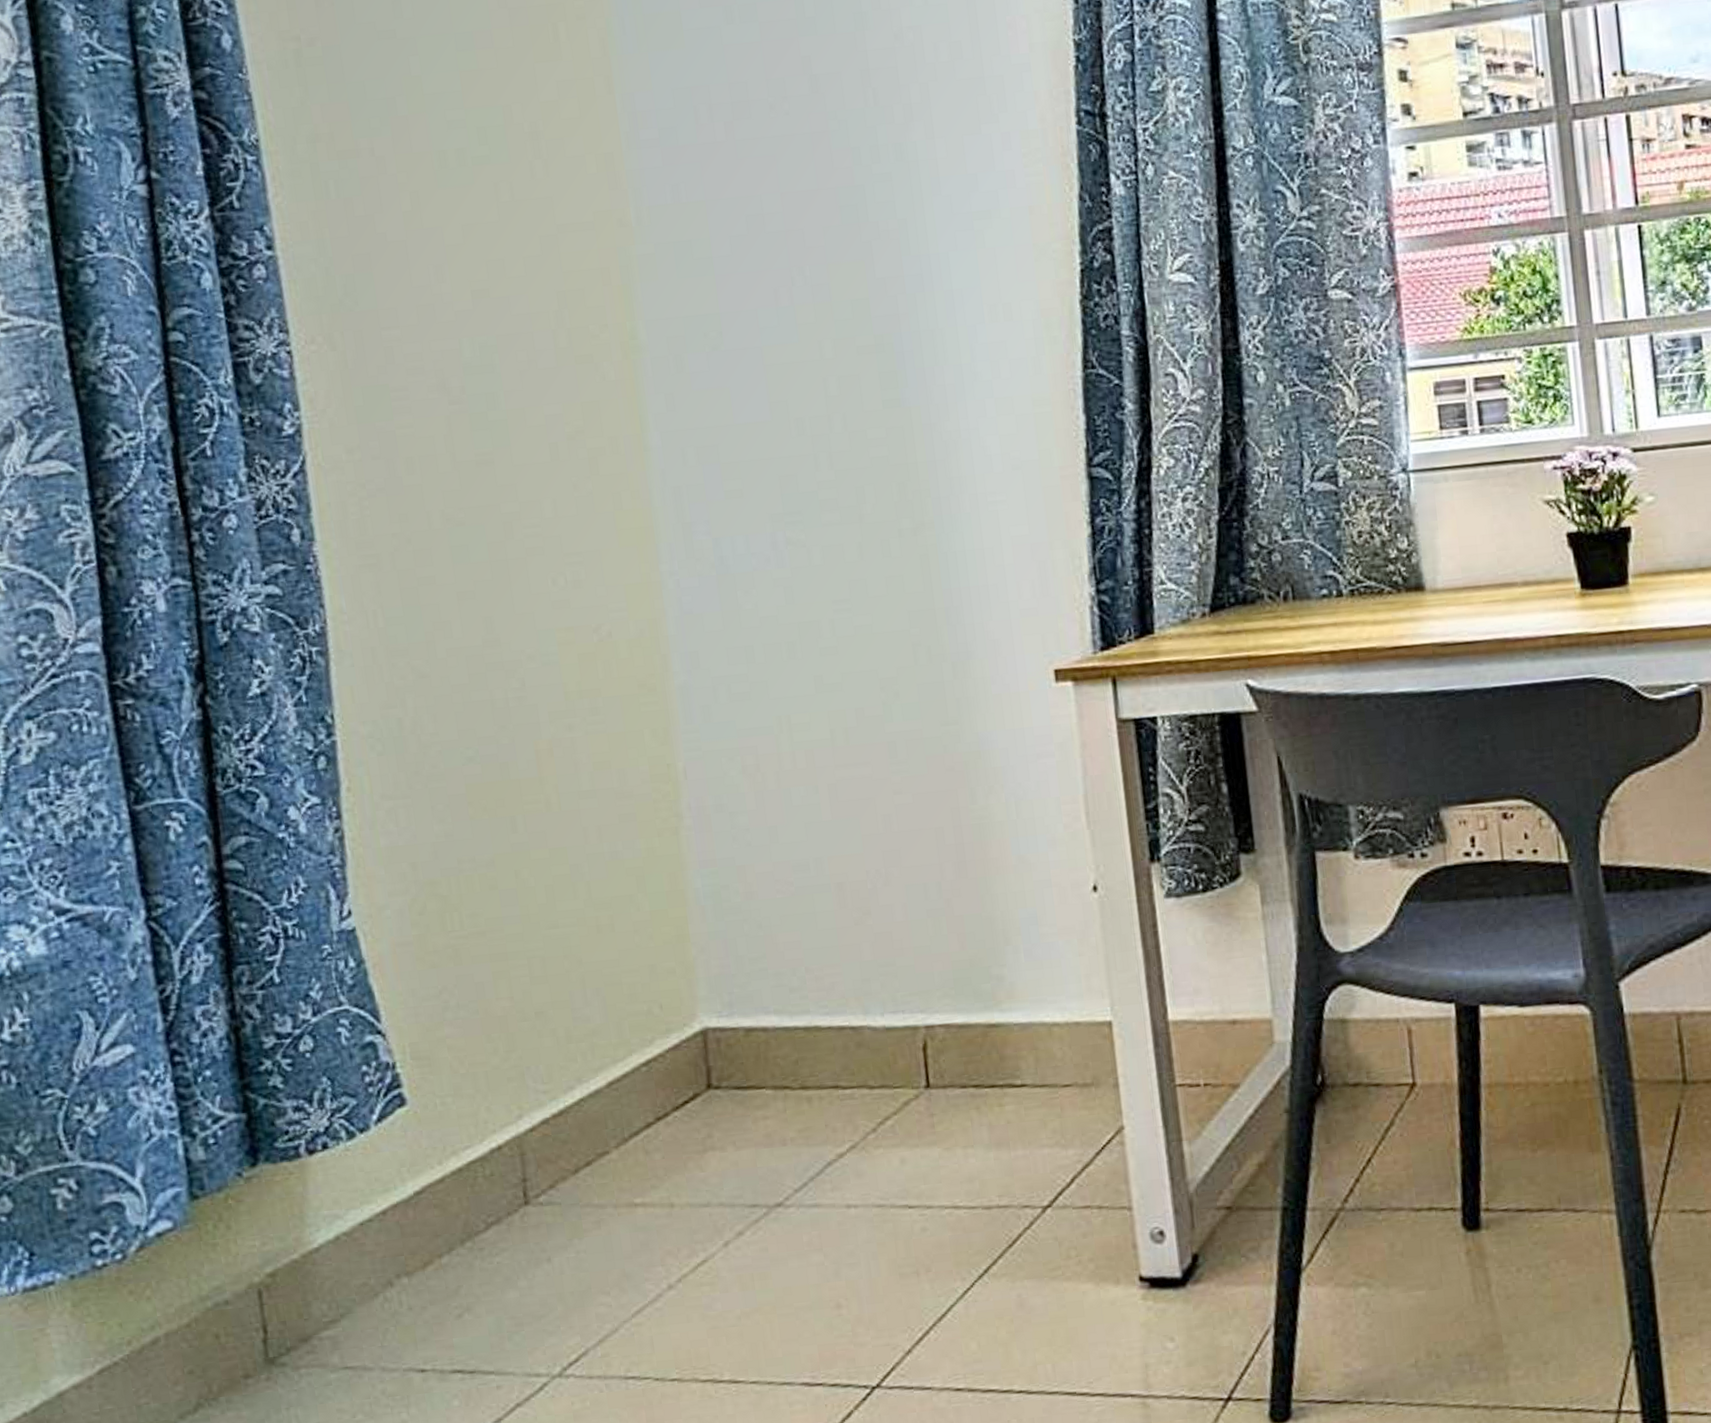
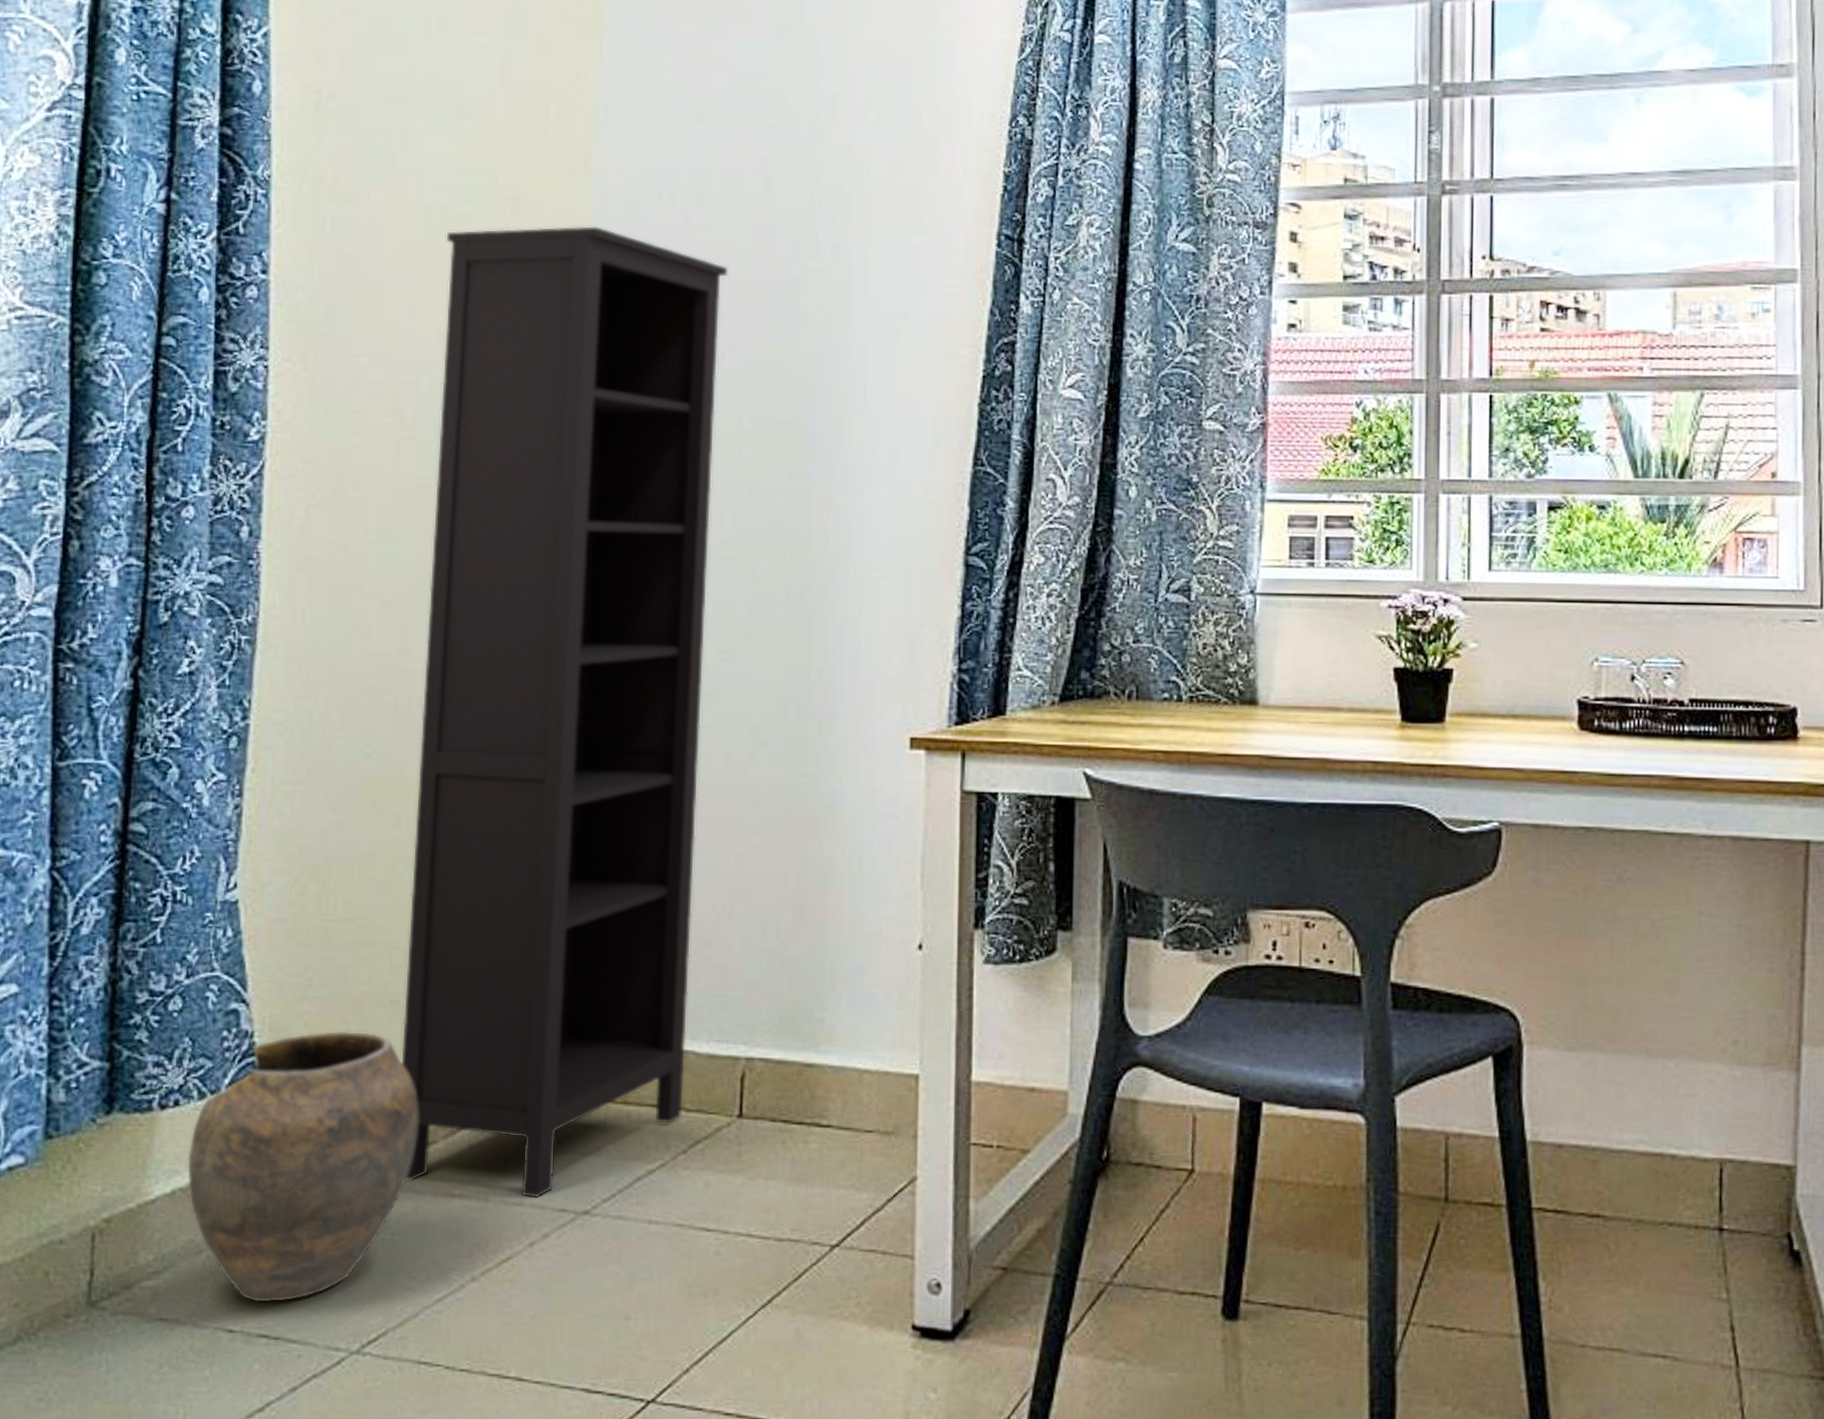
vase: none [345,1047,588,1339] -> present [187,1030,419,1303]
bookcase: none [464,152,867,1198] -> present [400,225,728,1198]

